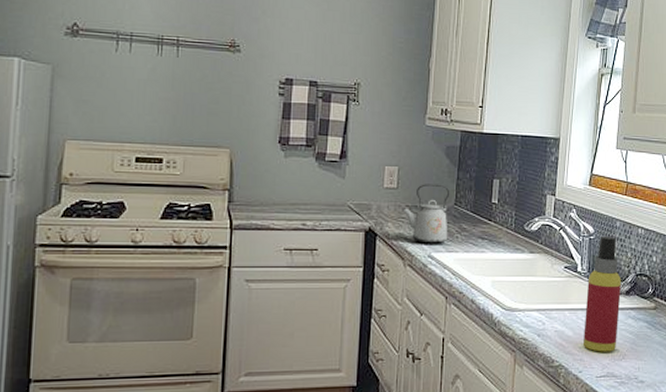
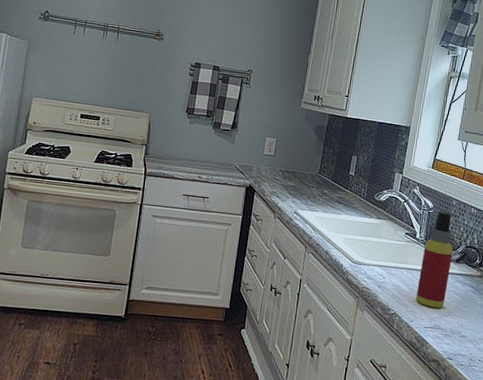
kettle: present [401,184,450,244] -> none [276,154,316,204]

